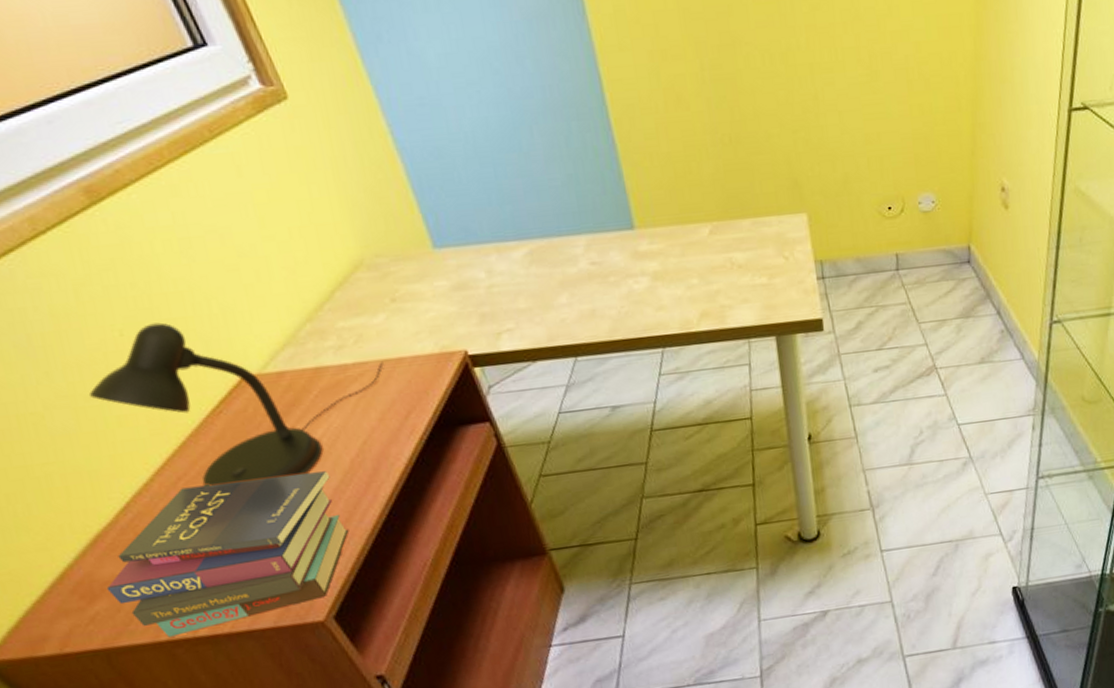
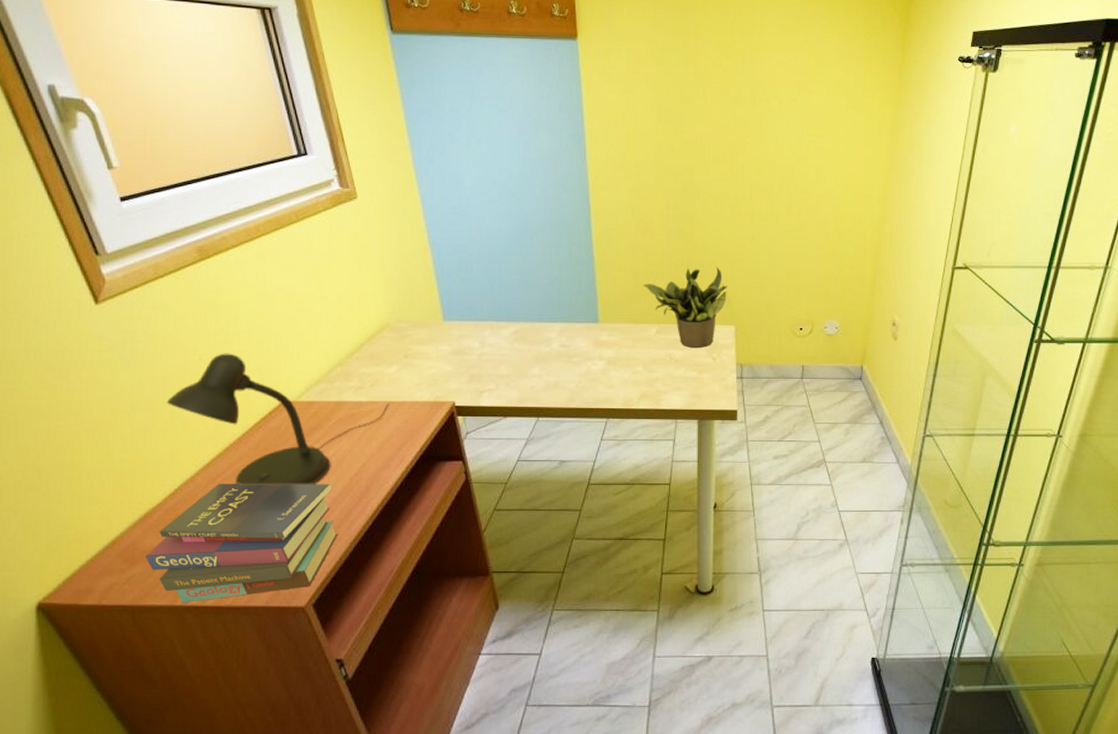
potted plant: none [683,138,793,248] -> present [642,266,727,348]

